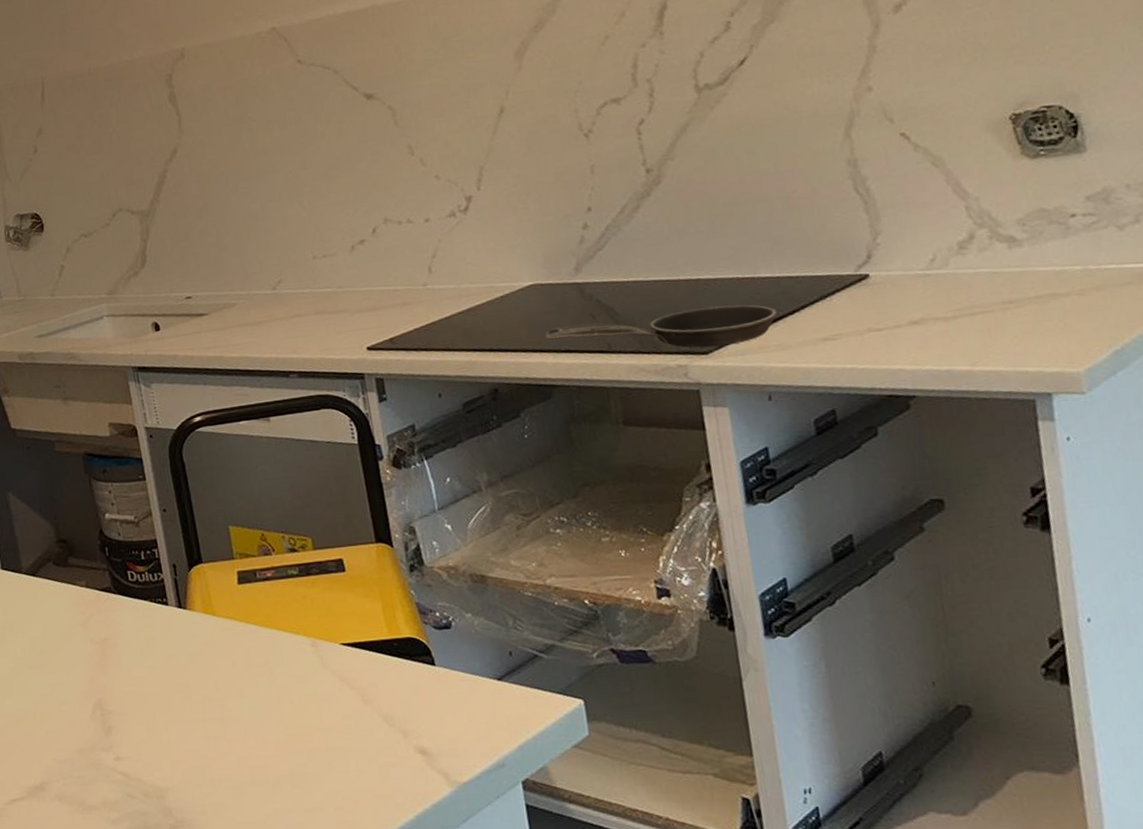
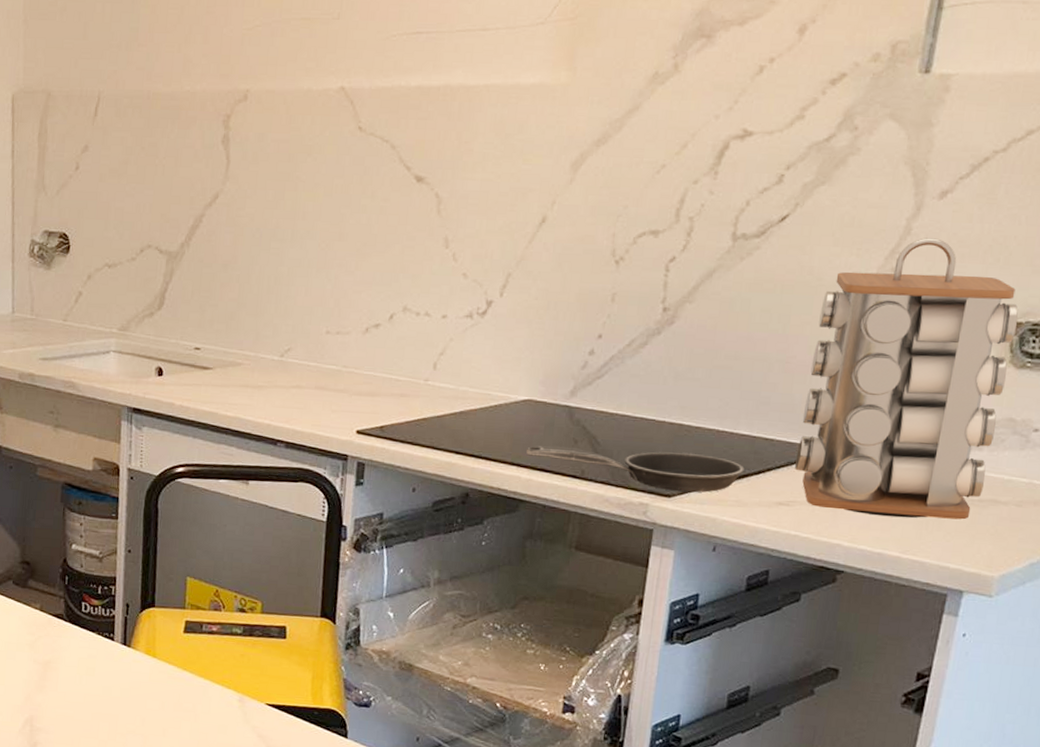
spice rack: none [806,50,1038,336] -> present [795,238,1018,520]

